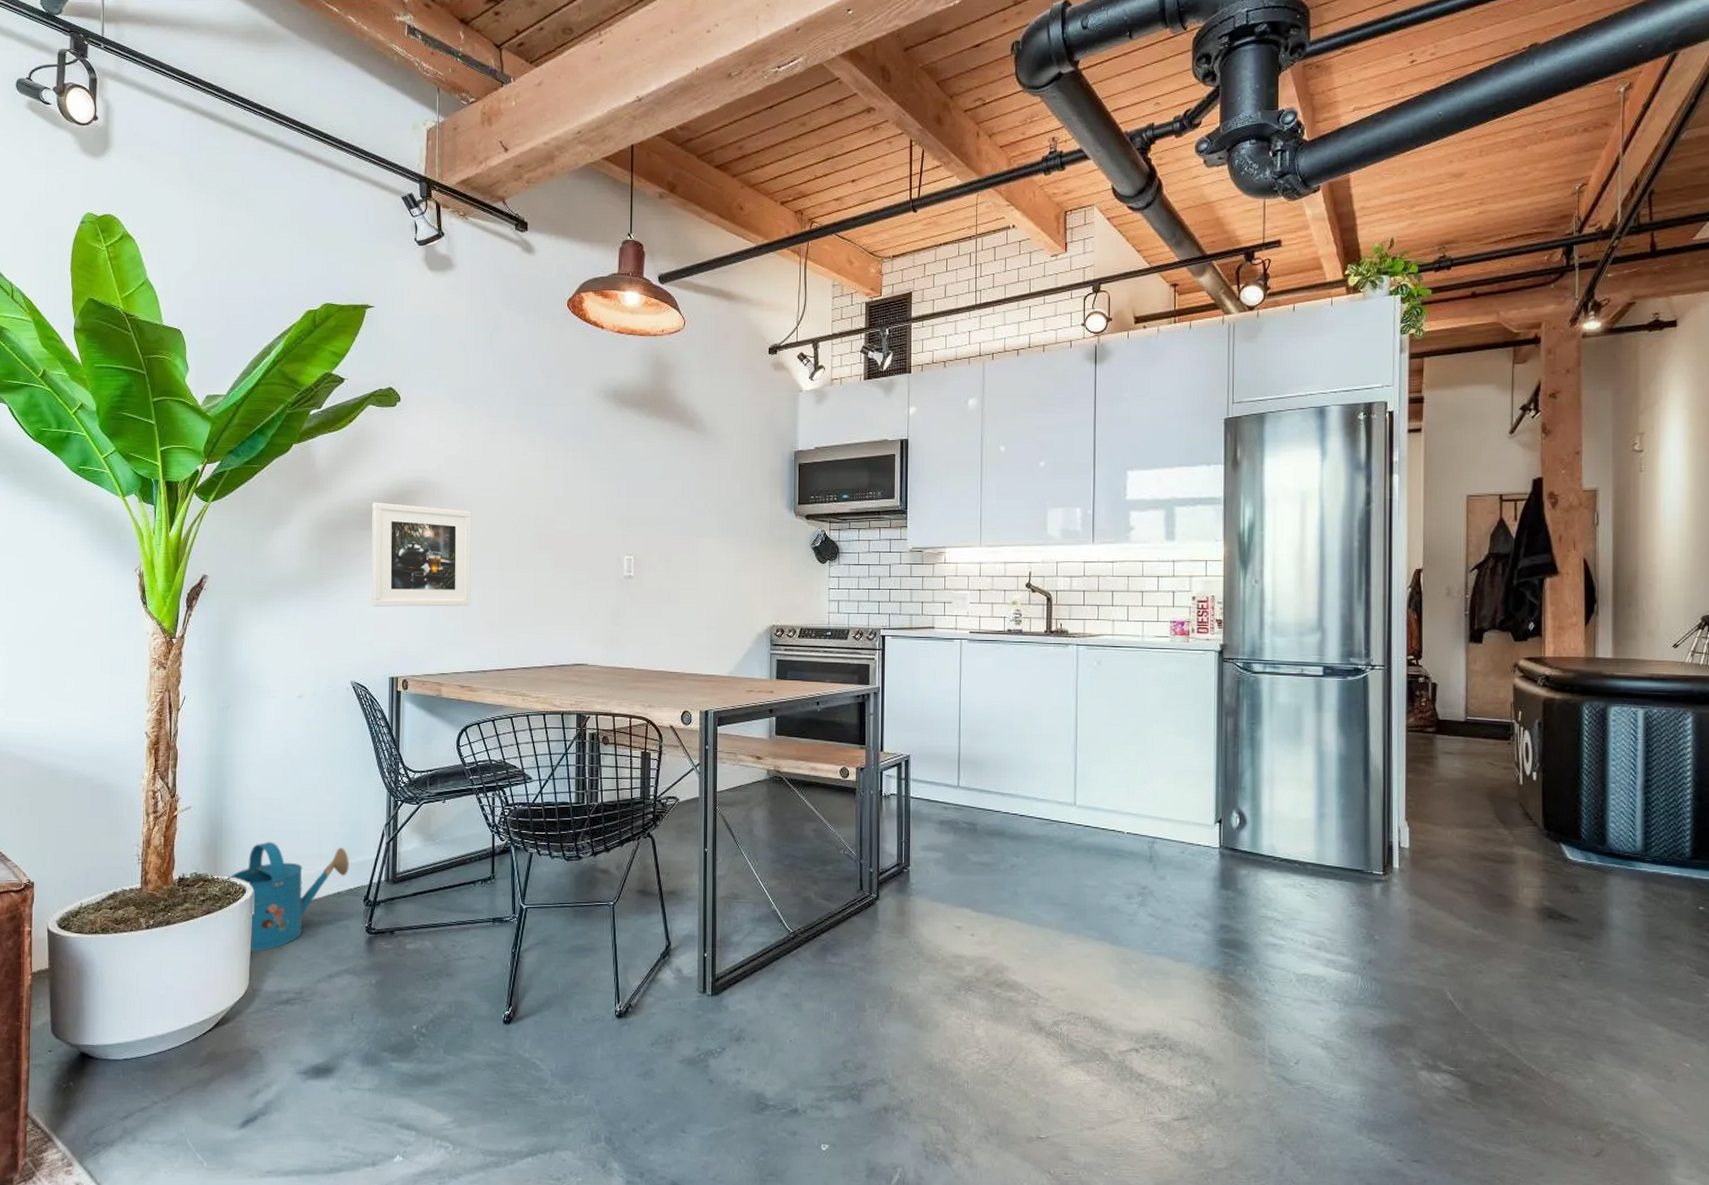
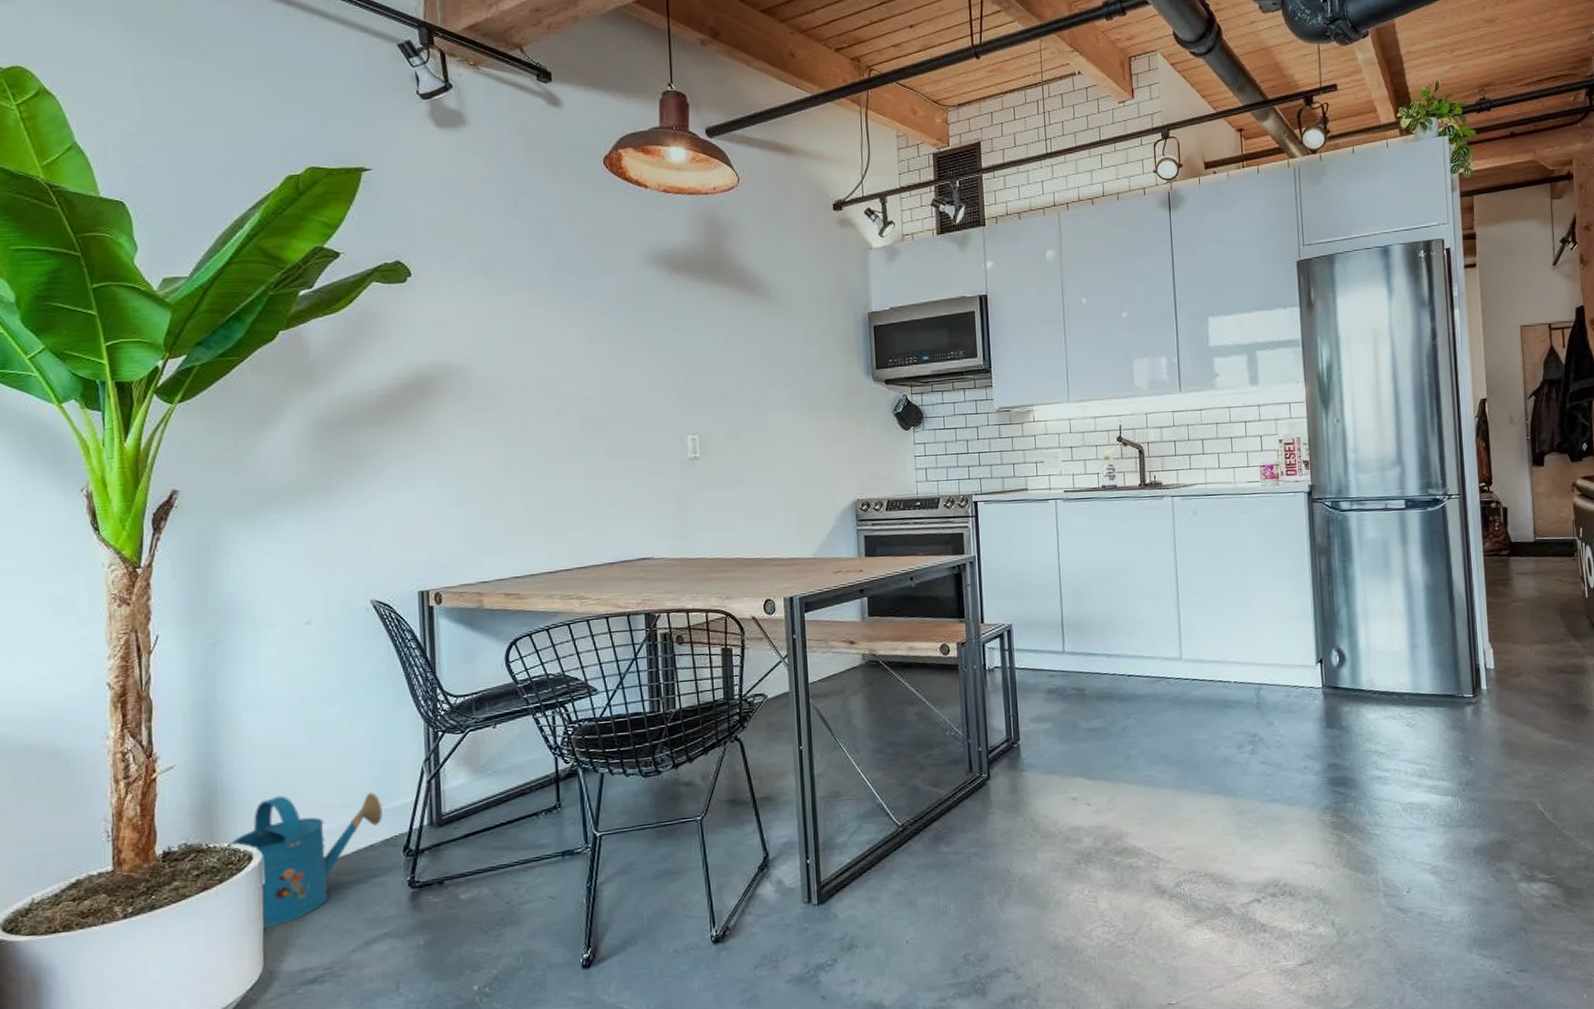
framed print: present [371,502,471,607] -> none [384,392,512,512]

